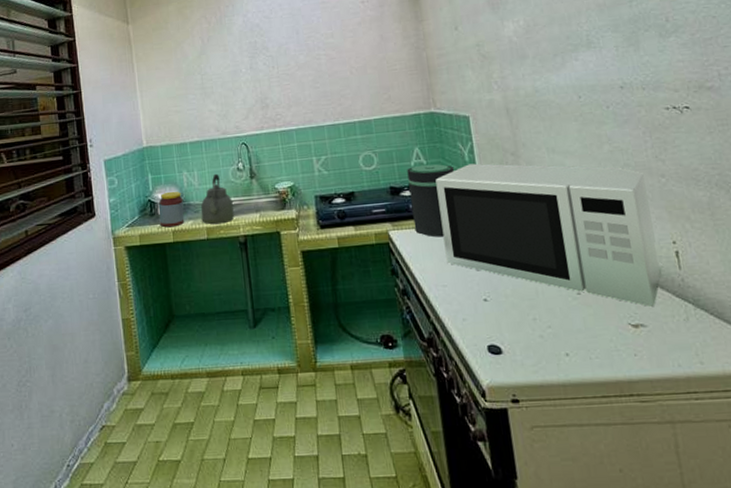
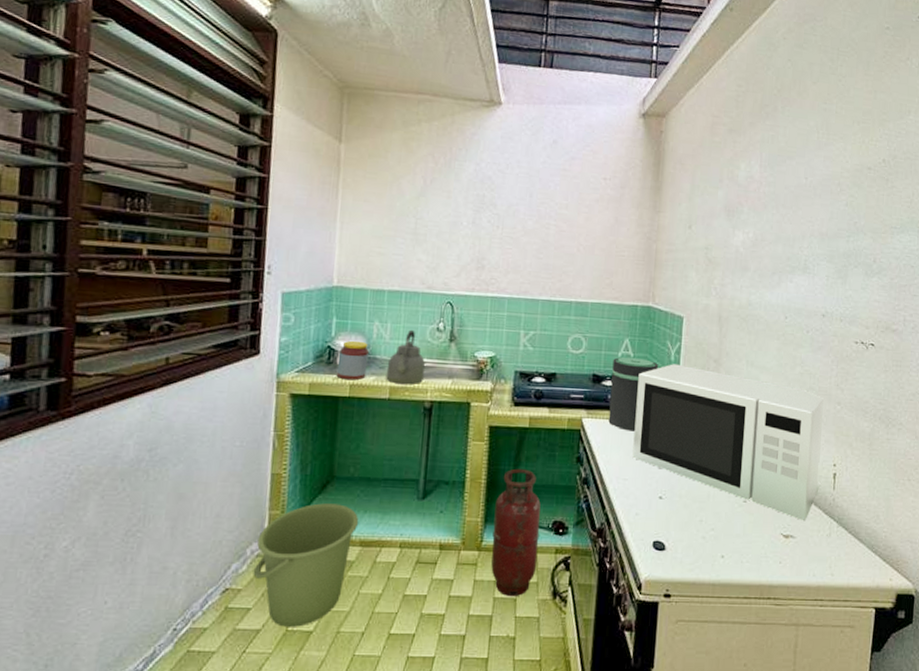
bucket: none [121,340,202,458] -> present [253,503,359,627]
gas cylinder: none [321,287,374,415] -> present [491,468,541,597]

